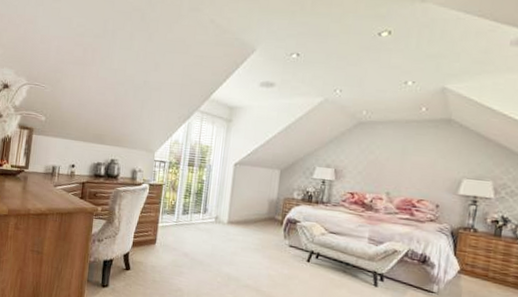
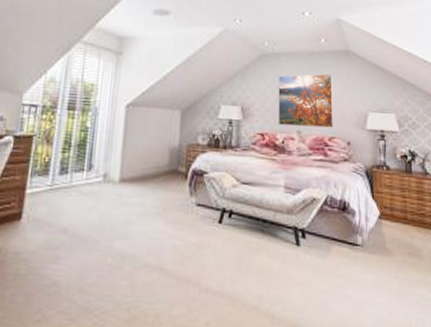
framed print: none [368,141,429,192] -> present [277,73,334,128]

